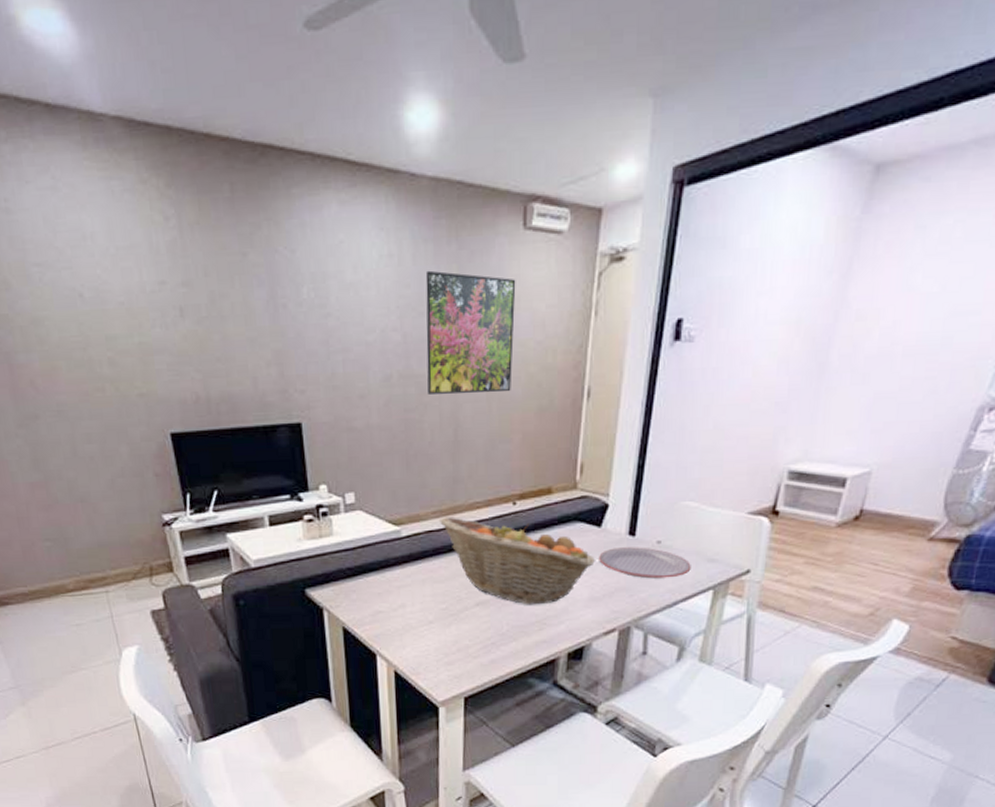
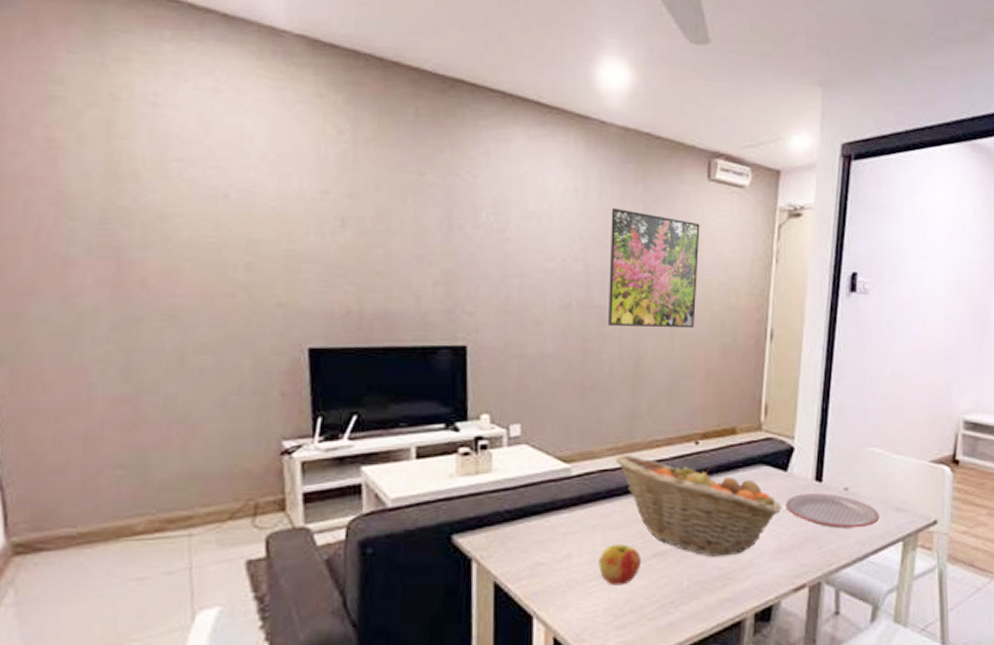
apple: none [429,595,466,630] -> present [599,545,642,586]

